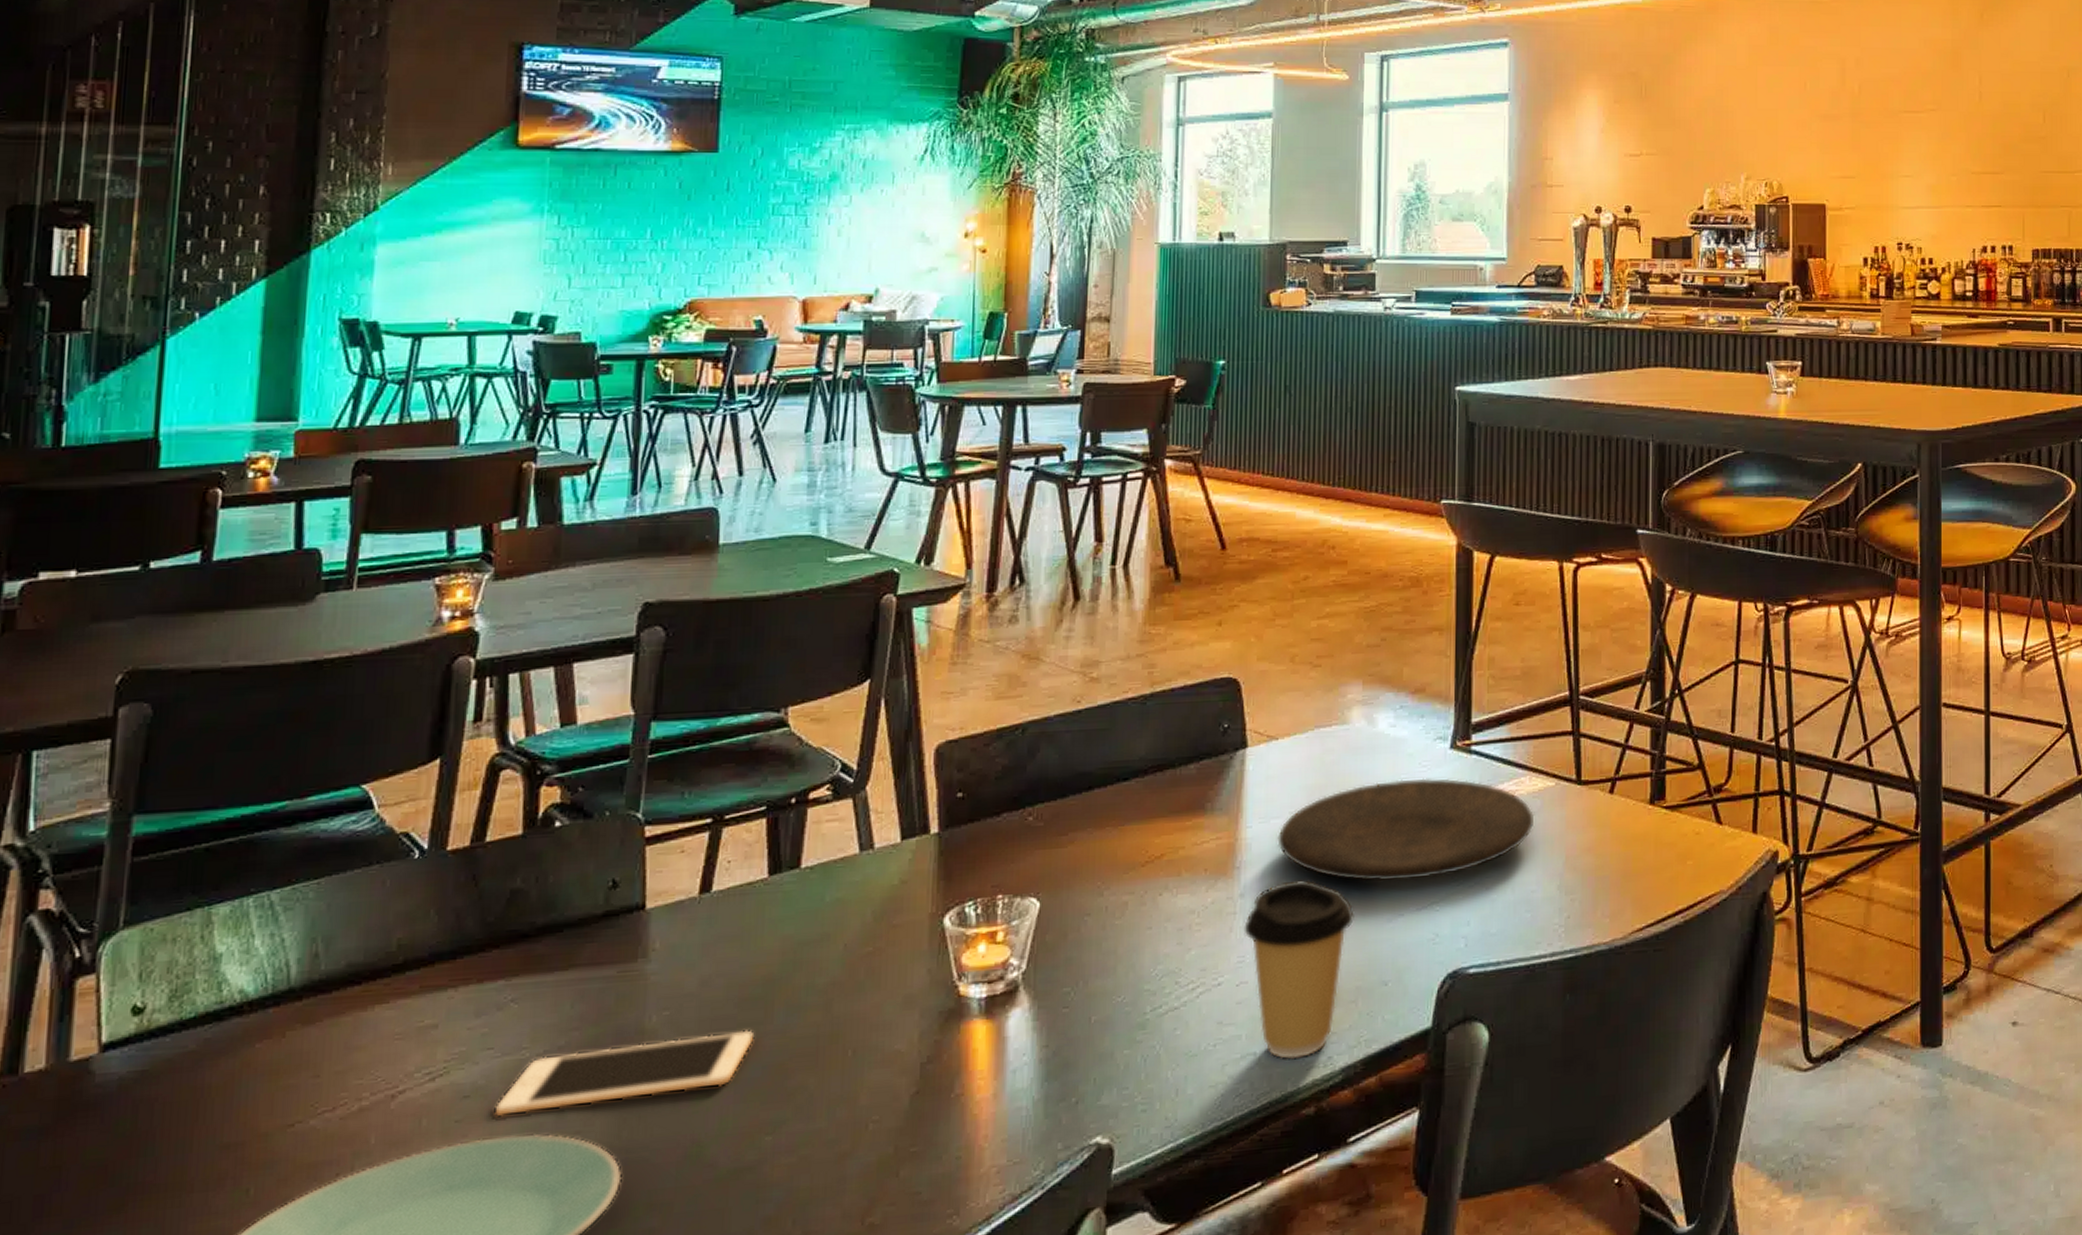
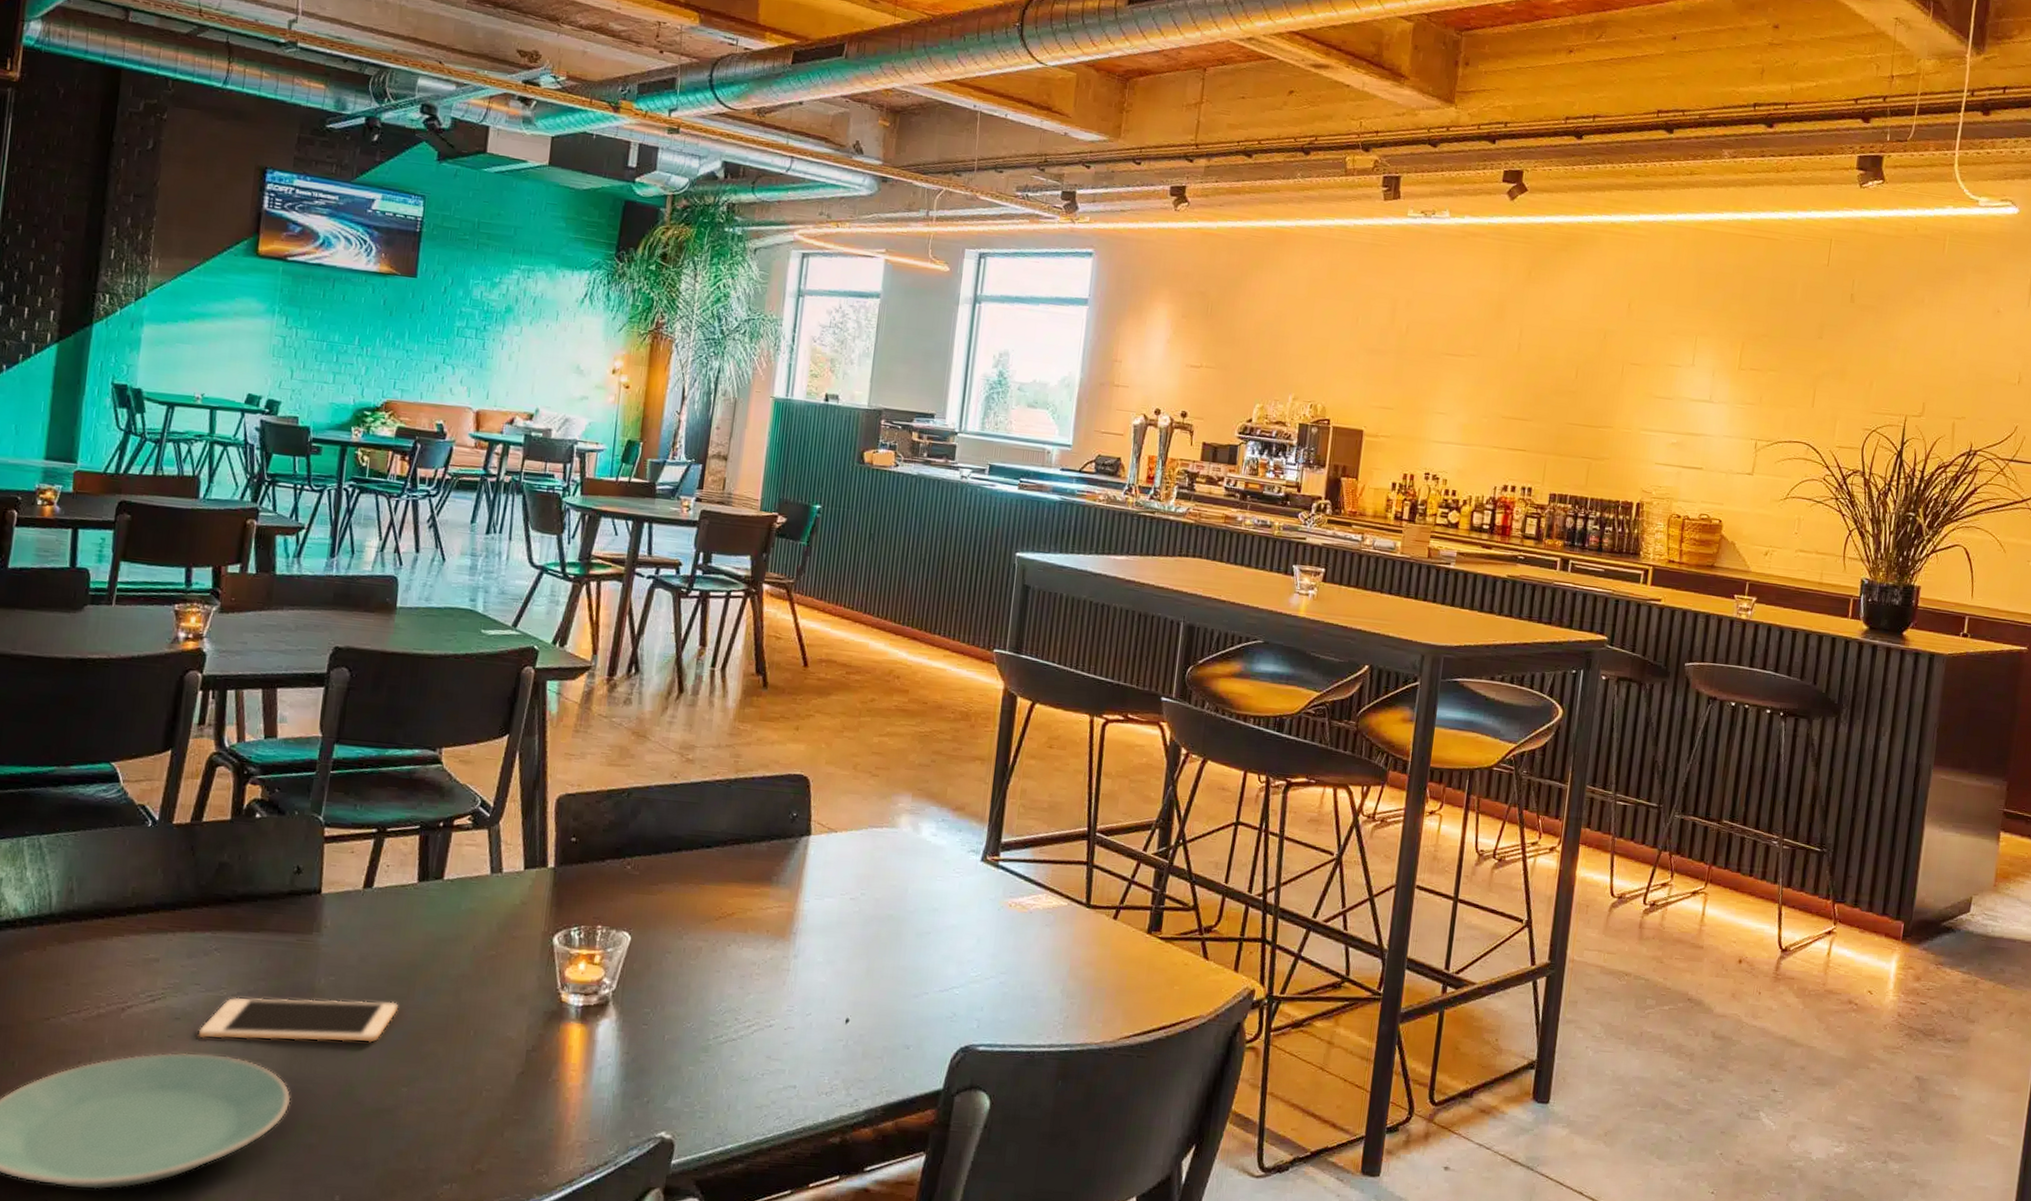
coffee cup: present [1243,879,1354,1059] -> none [794,951,888,1097]
plate: present [1277,778,1535,882] -> none [828,880,1048,966]

